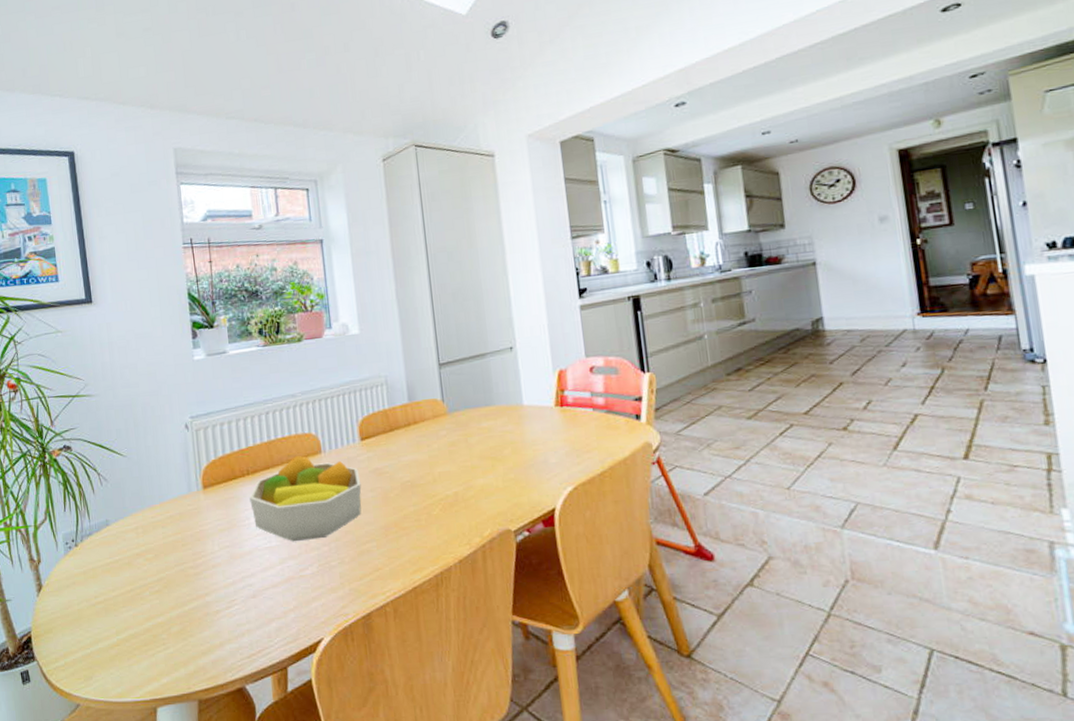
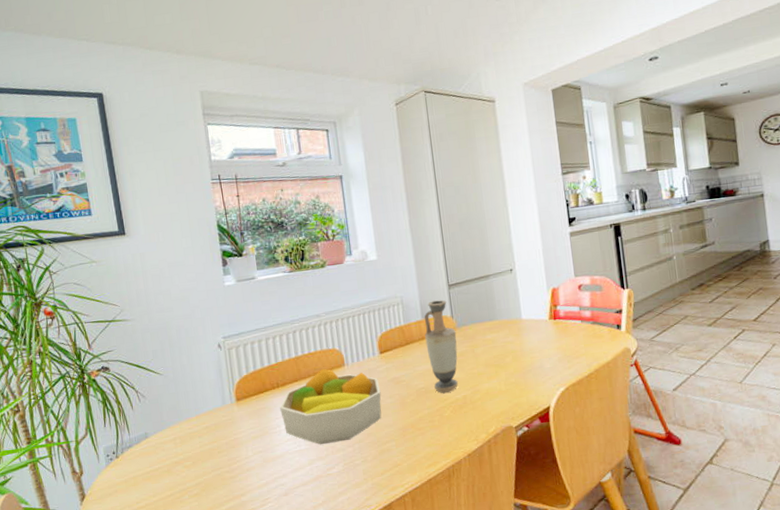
vase: none [410,380,449,489] -> present [424,300,458,394]

